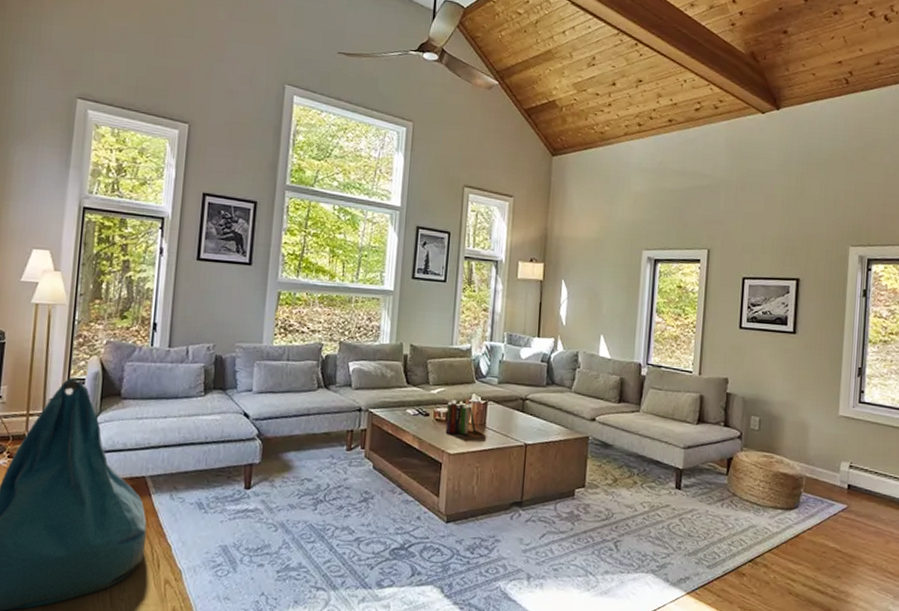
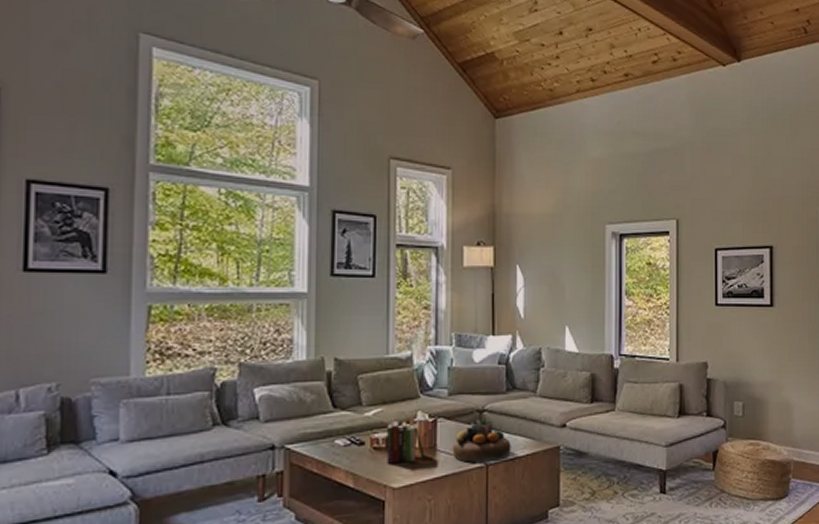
decorative bowl: none [498,406,548,443] -> present [452,419,511,464]

